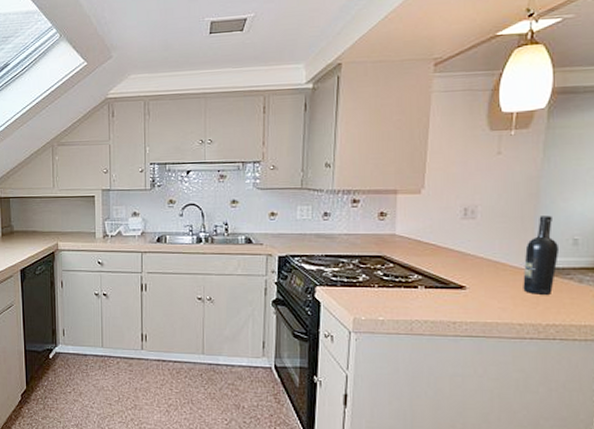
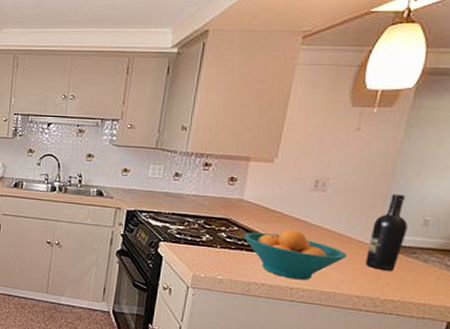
fruit bowl: none [400,260,505,313] -> present [243,229,348,281]

